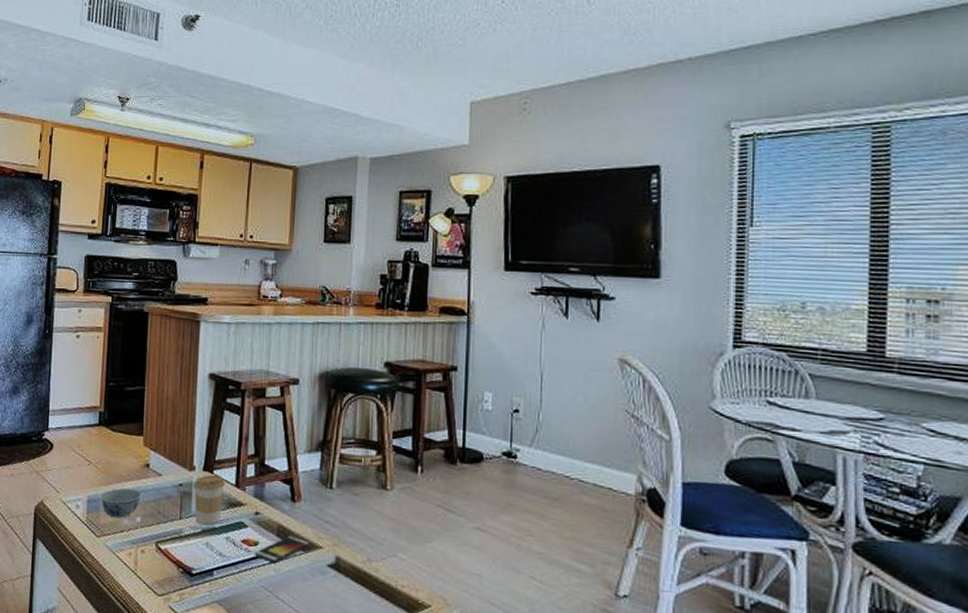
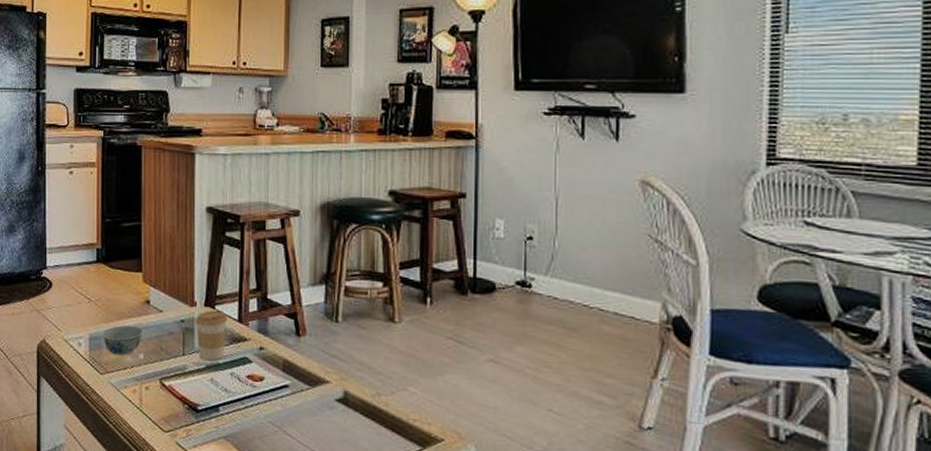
smartphone: present [254,535,310,564] -> none [260,370,317,399]

